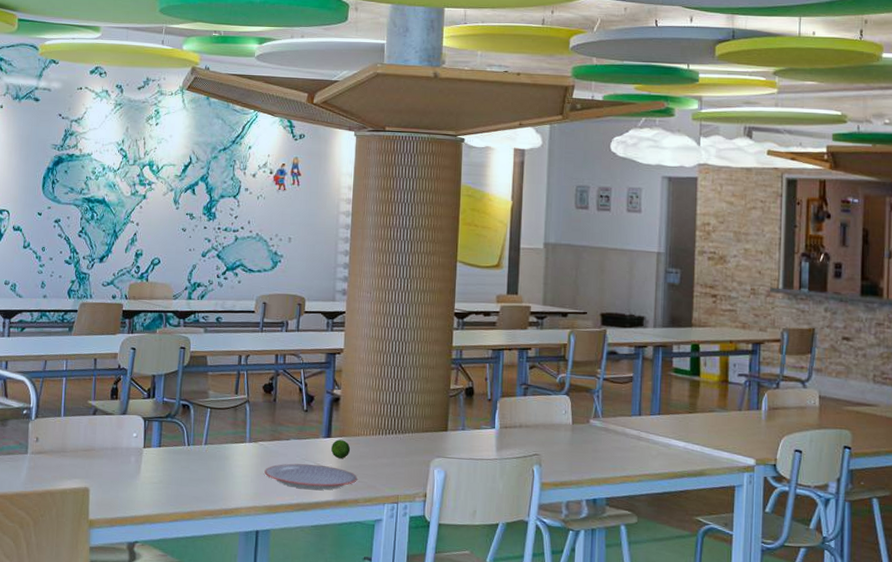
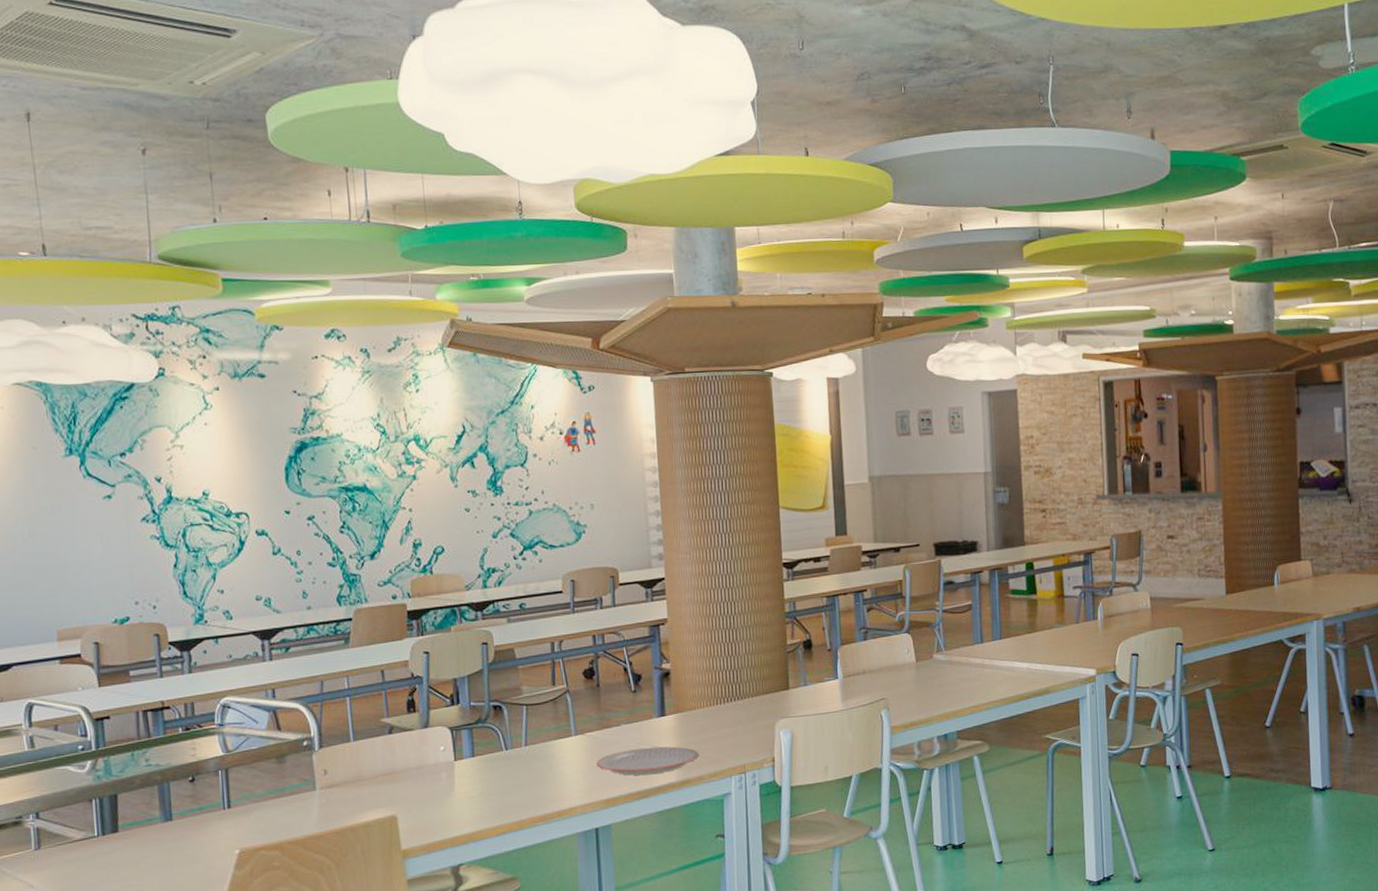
fruit: present [331,440,351,458] -> none [667,716,688,736]

